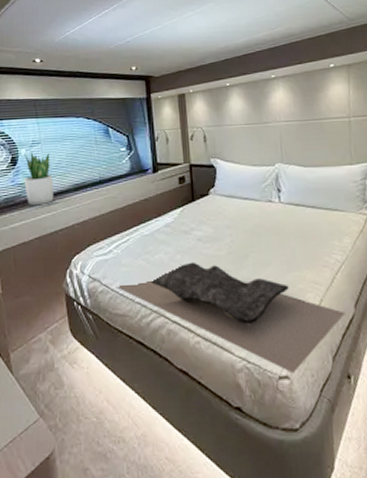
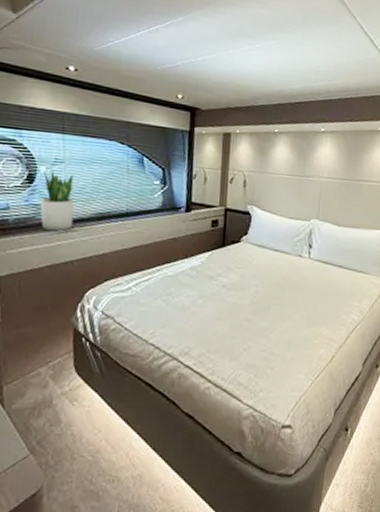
throw blanket: present [117,262,346,373] -> none [131,308,354,423]

